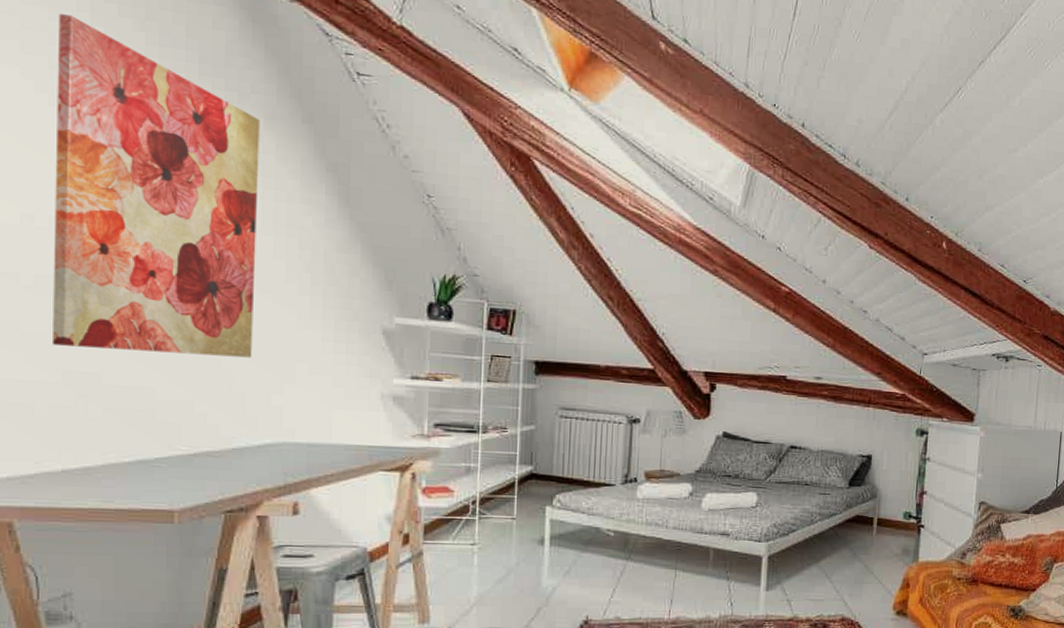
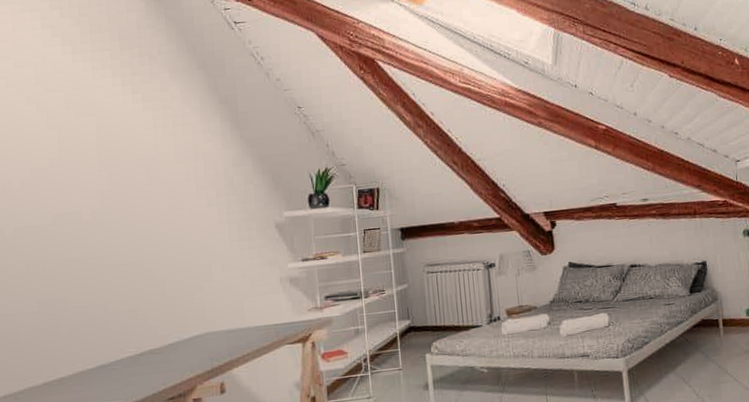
wall art: present [51,14,260,358] -> none [19,25,178,281]

